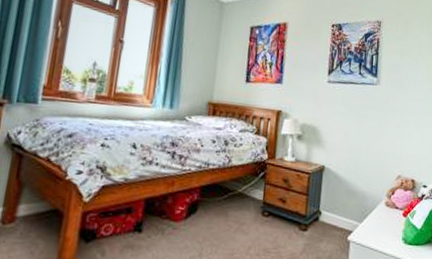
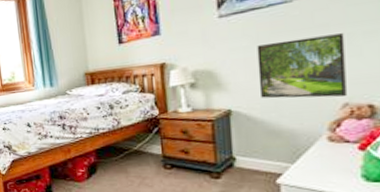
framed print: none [347,114,404,169] -> present [257,33,346,99]

